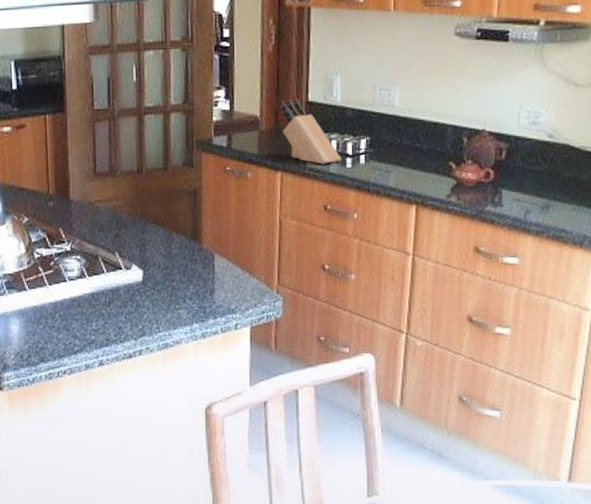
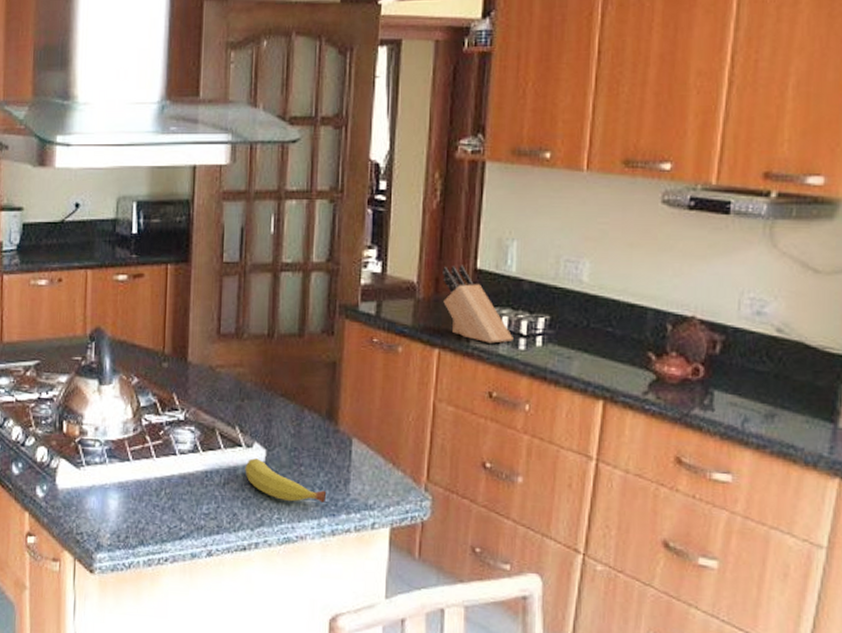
fruit: none [126,278,196,313] -> present [245,458,327,503]

